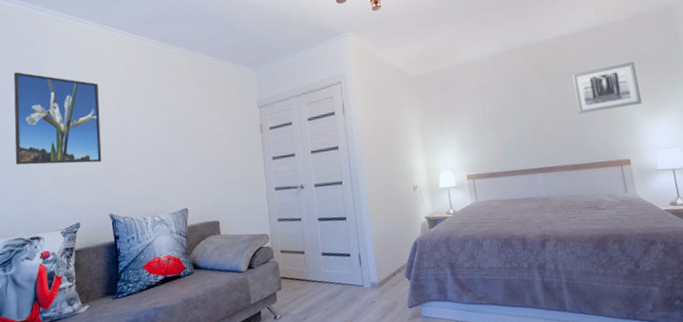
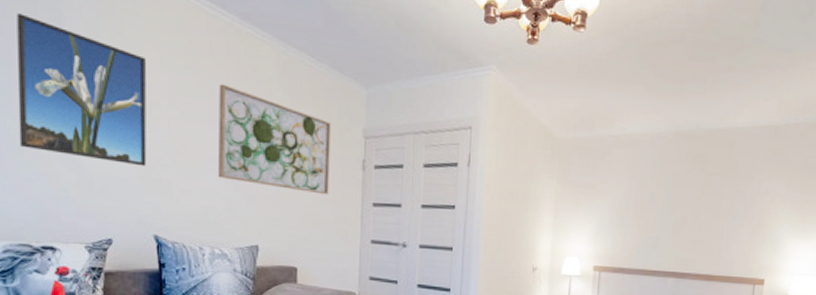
wall art: none [149,90,237,160] -> present [219,83,331,195]
wall art: present [572,61,642,114] -> none [728,174,800,223]

